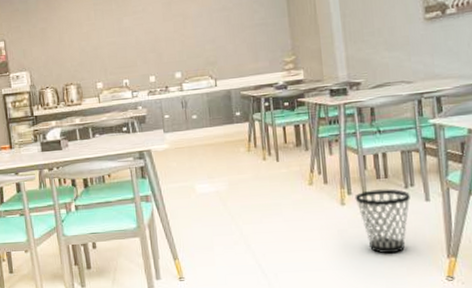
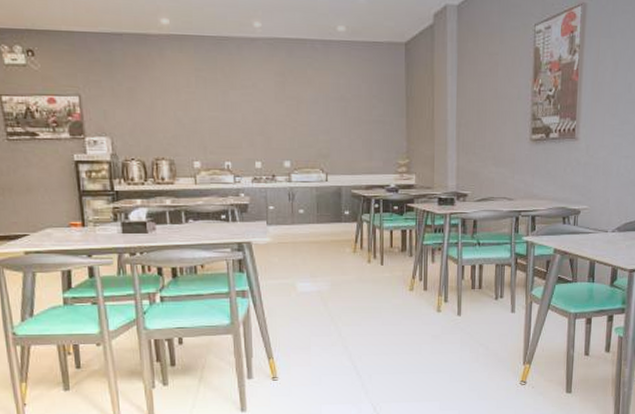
wastebasket: present [355,189,410,254] -> none [450,299,499,359]

